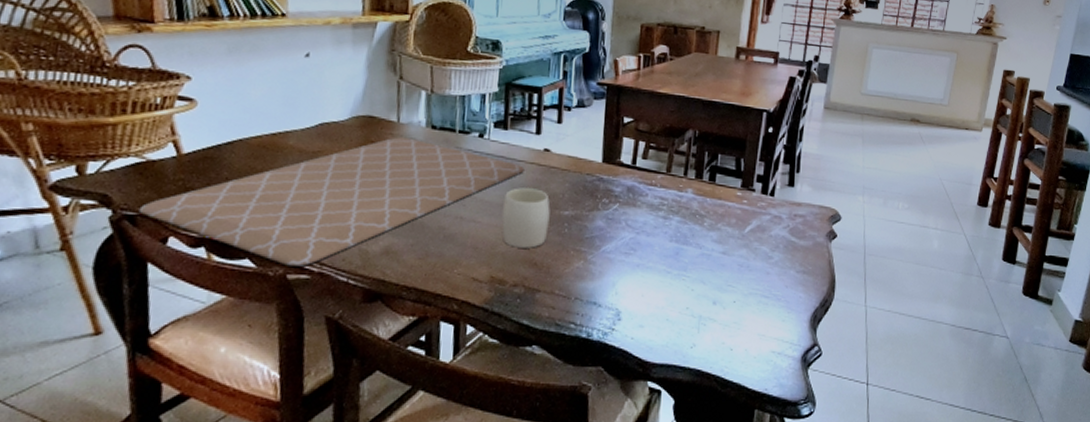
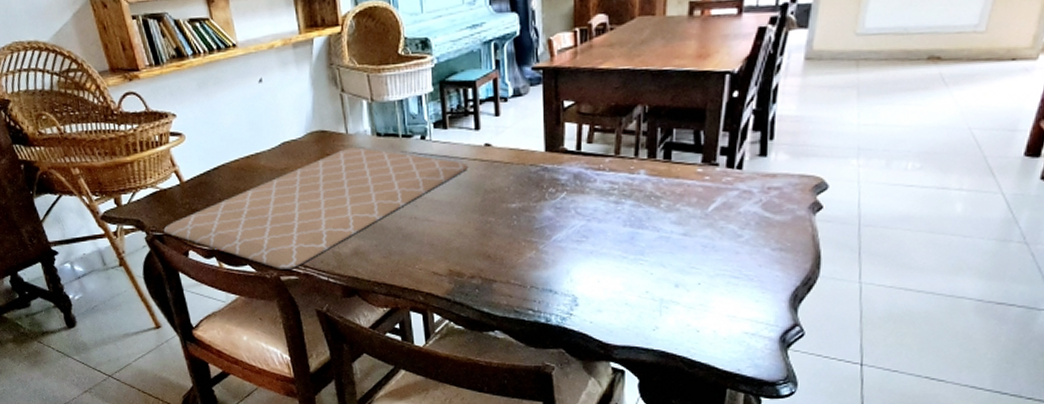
mug: present [501,188,551,248] -> none [451,184,498,242]

